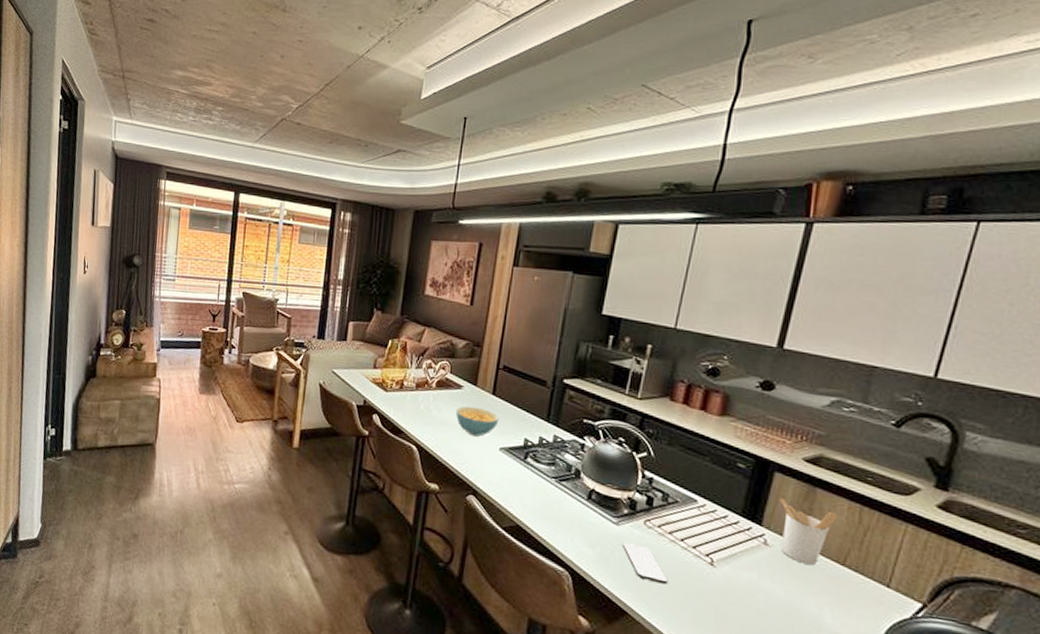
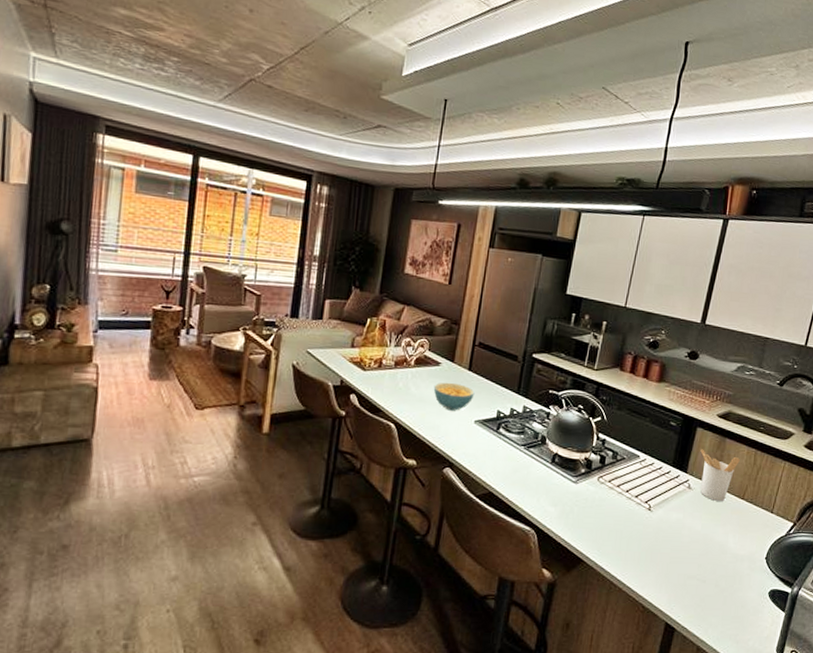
smartphone: present [622,542,668,584] -> none [579,498,616,531]

